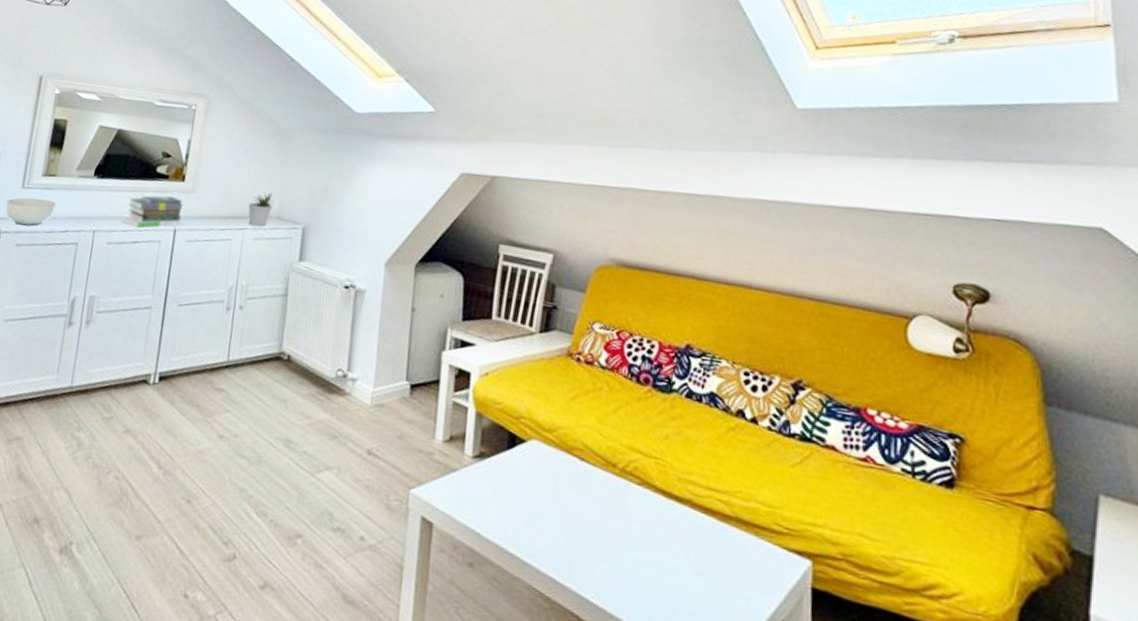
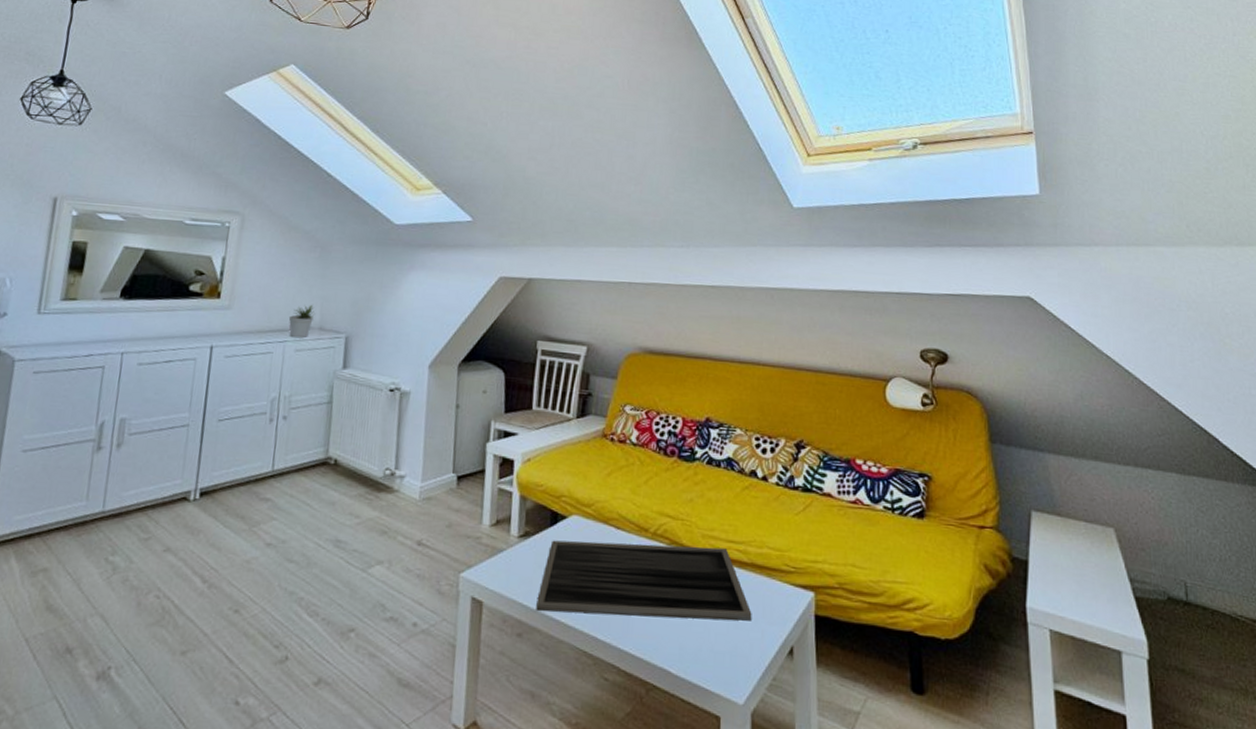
bowl: present [6,198,56,226] -> none [20,323,78,352]
books: present [122,195,183,229] -> none [153,313,219,348]
tray: none [489,465,735,585] -> present [536,540,752,621]

